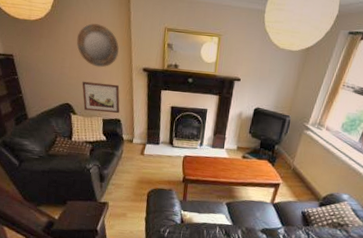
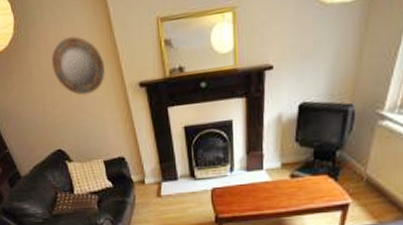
wall art: present [82,81,120,114] -> none [70,112,122,154]

